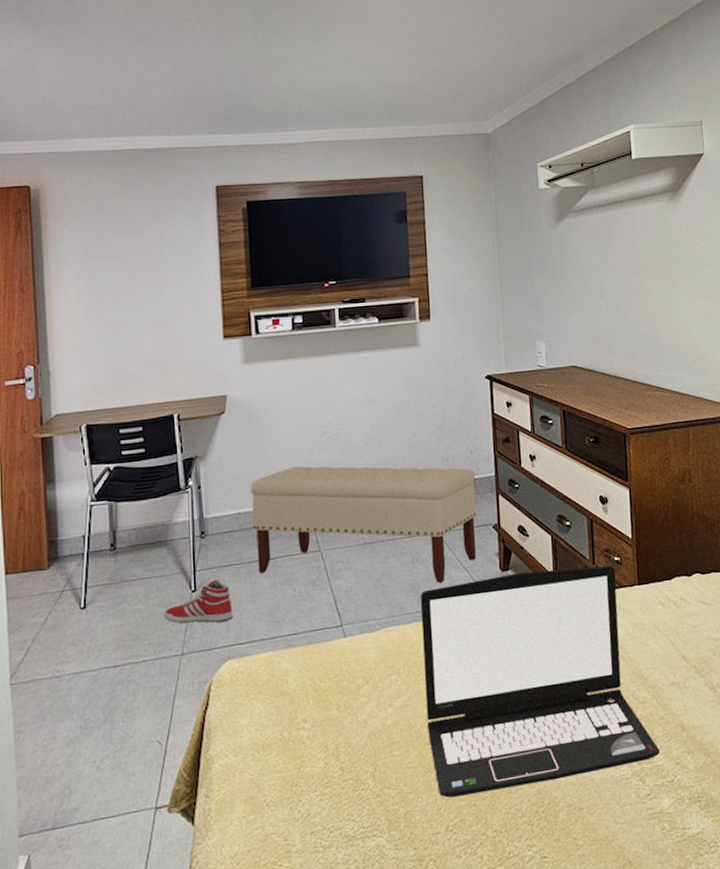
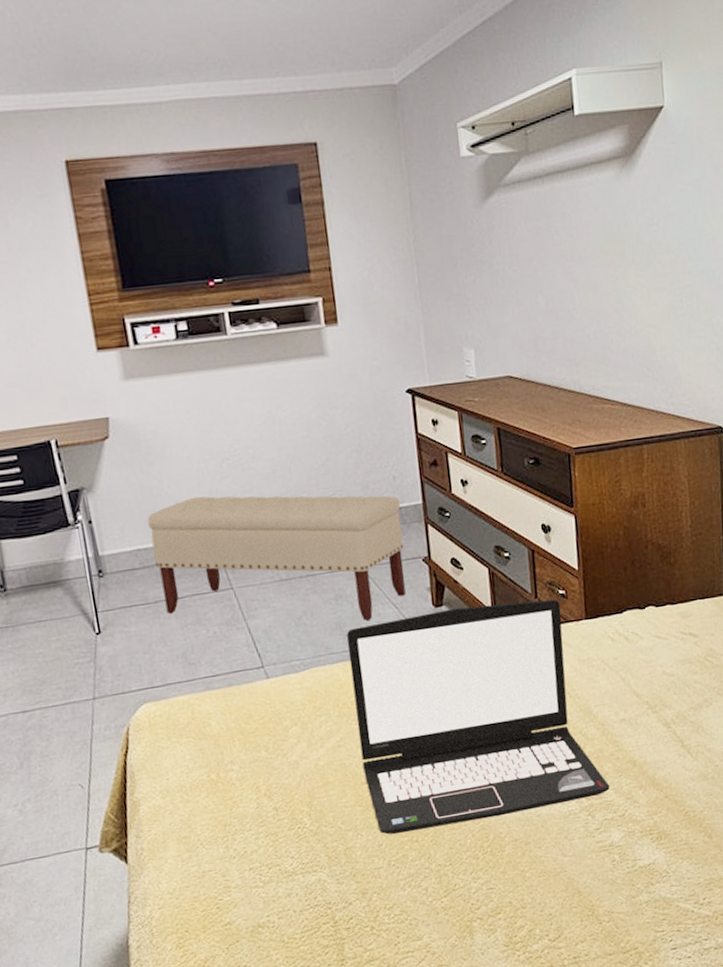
sneaker: present [163,578,233,623] -> none [68,620,145,667]

